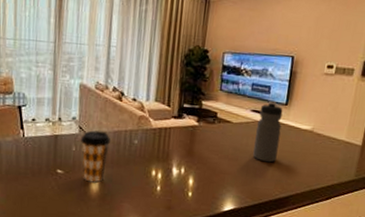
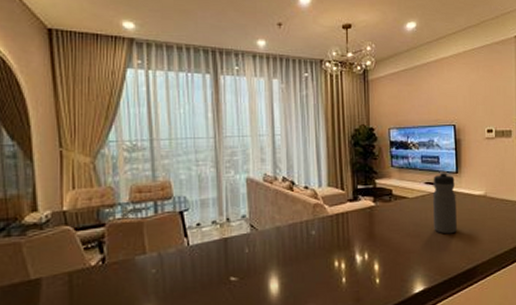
coffee cup: present [80,129,111,183] -> none [252,225,287,286]

